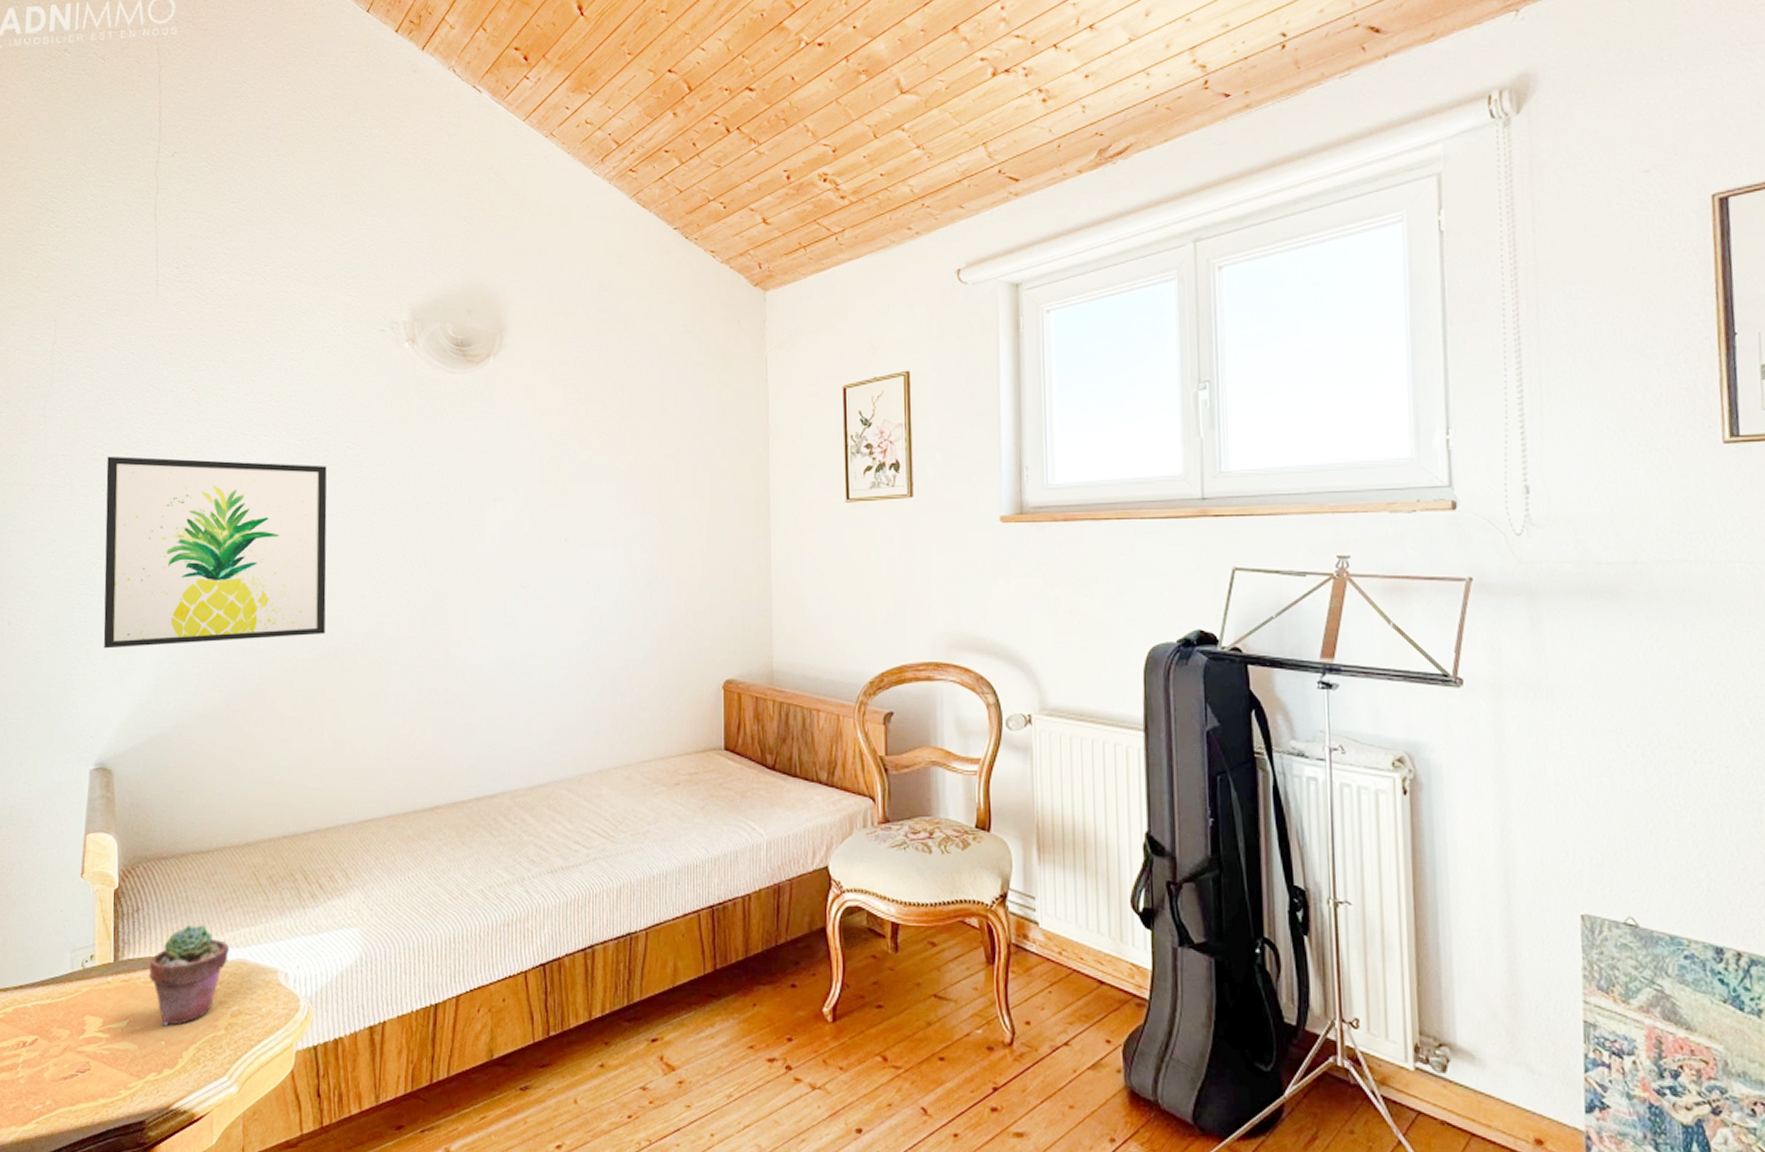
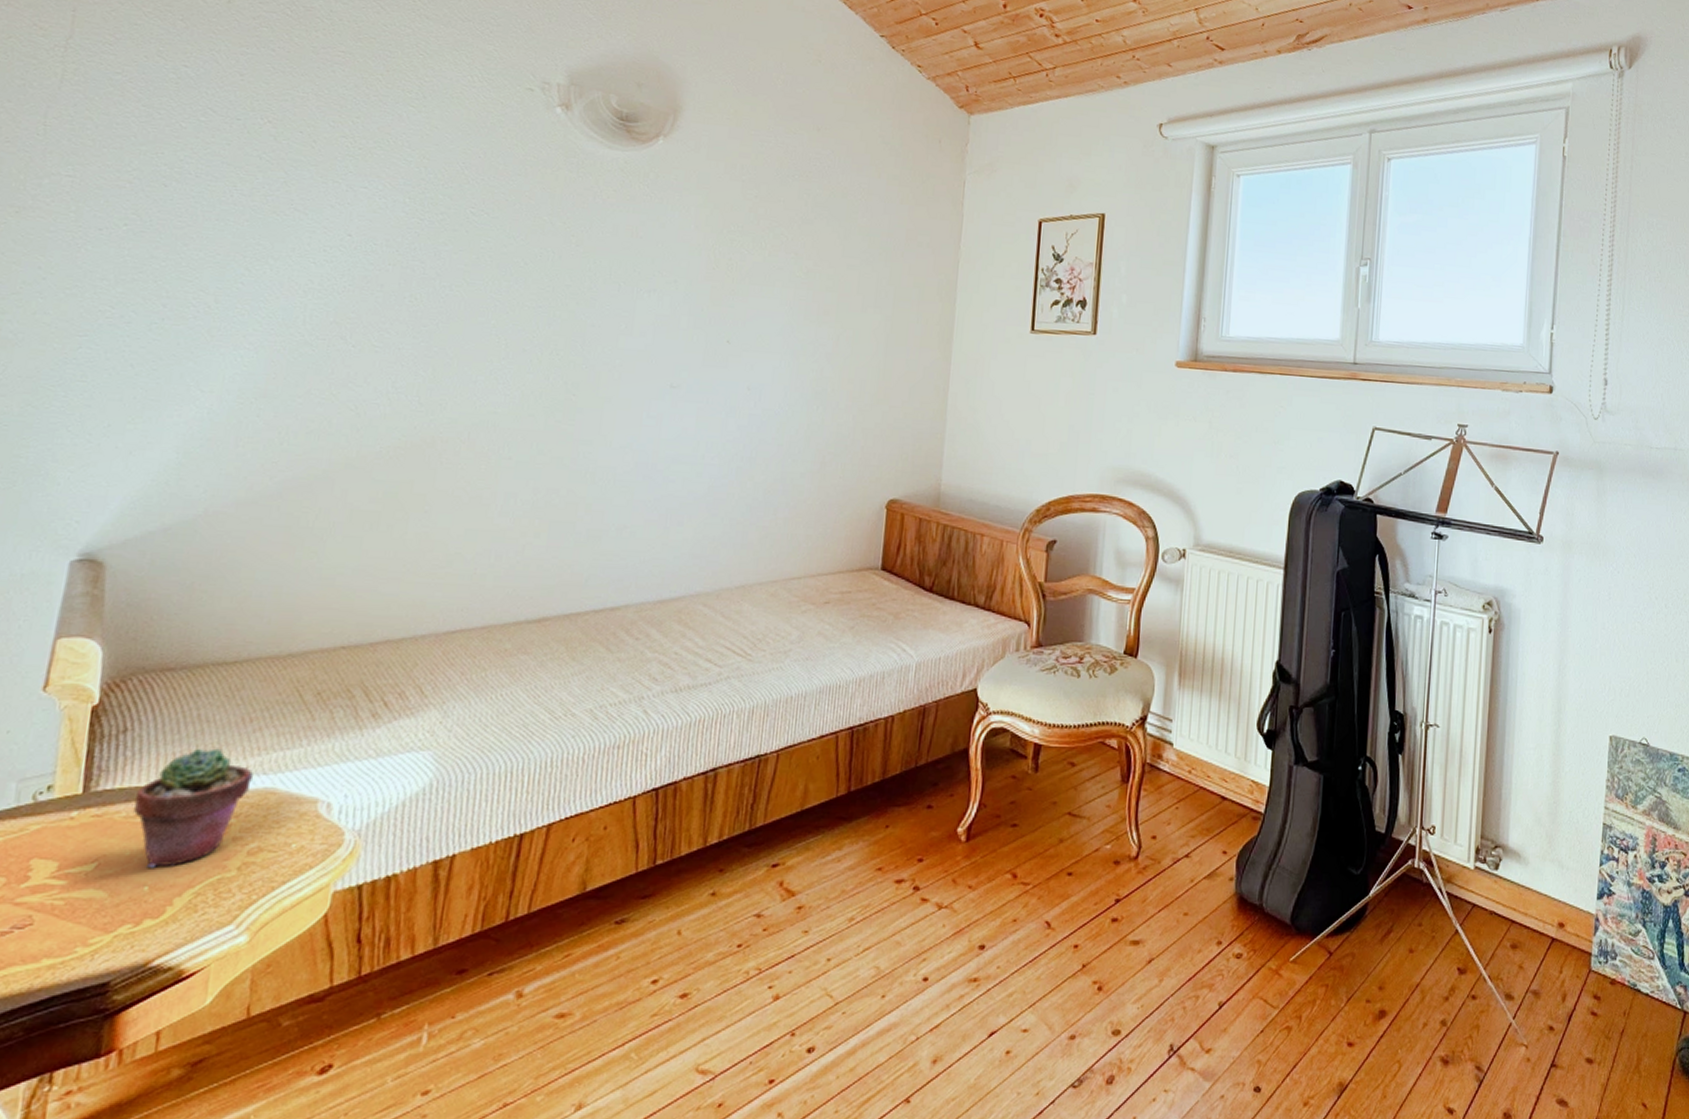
wall art: present [103,456,327,649] -> none [107,184,443,420]

